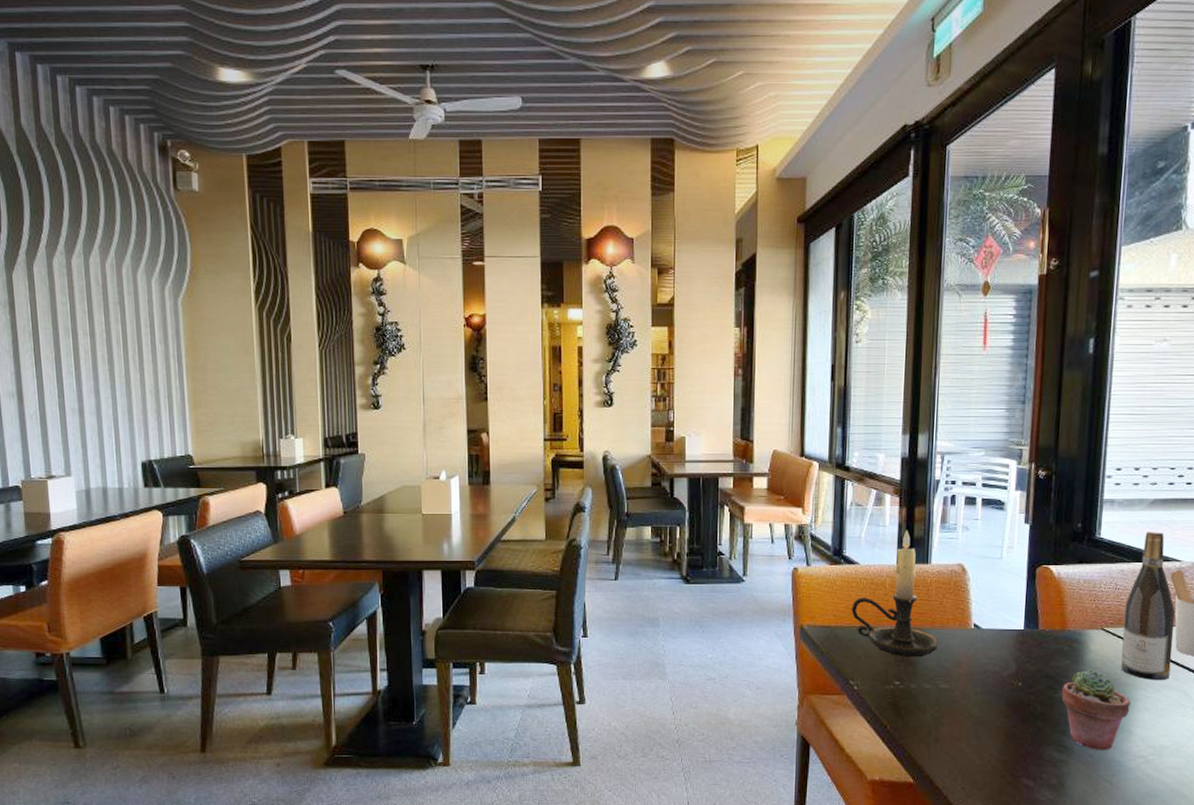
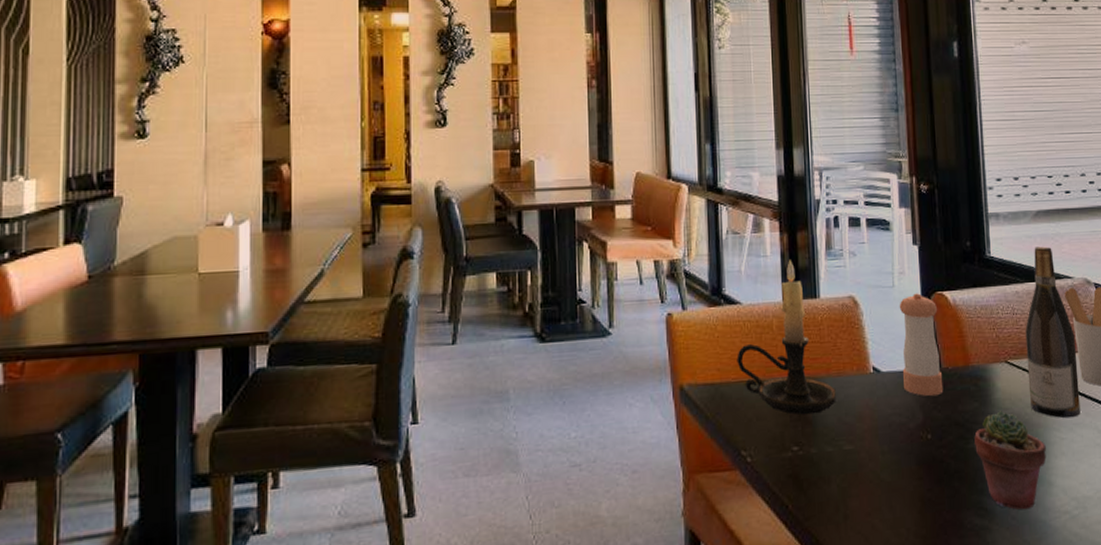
pepper shaker: none [1001,565,1041,651] -> present [899,293,944,396]

